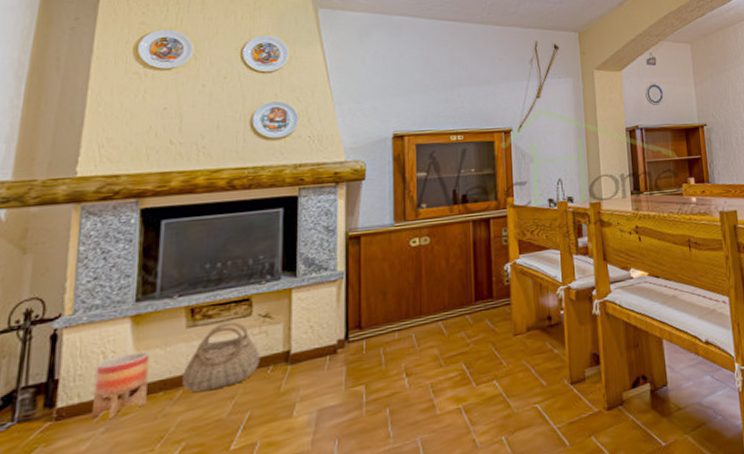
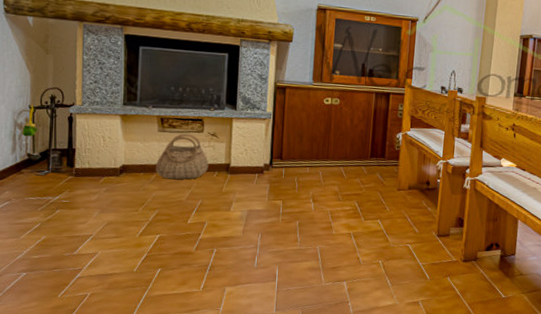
planter: present [91,351,149,419] -> none [97,141,133,183]

